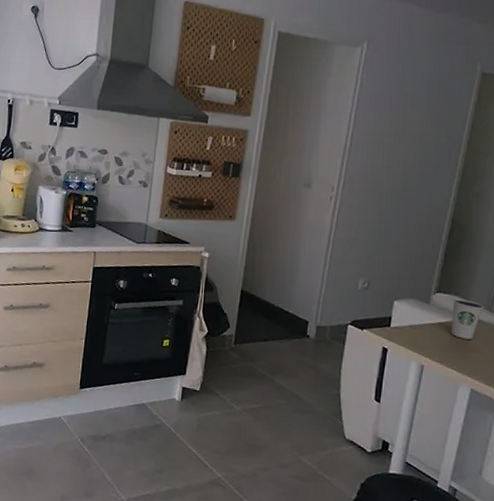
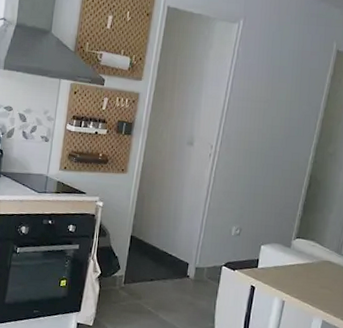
dixie cup: present [451,299,484,339] -> none [308,244,335,278]

